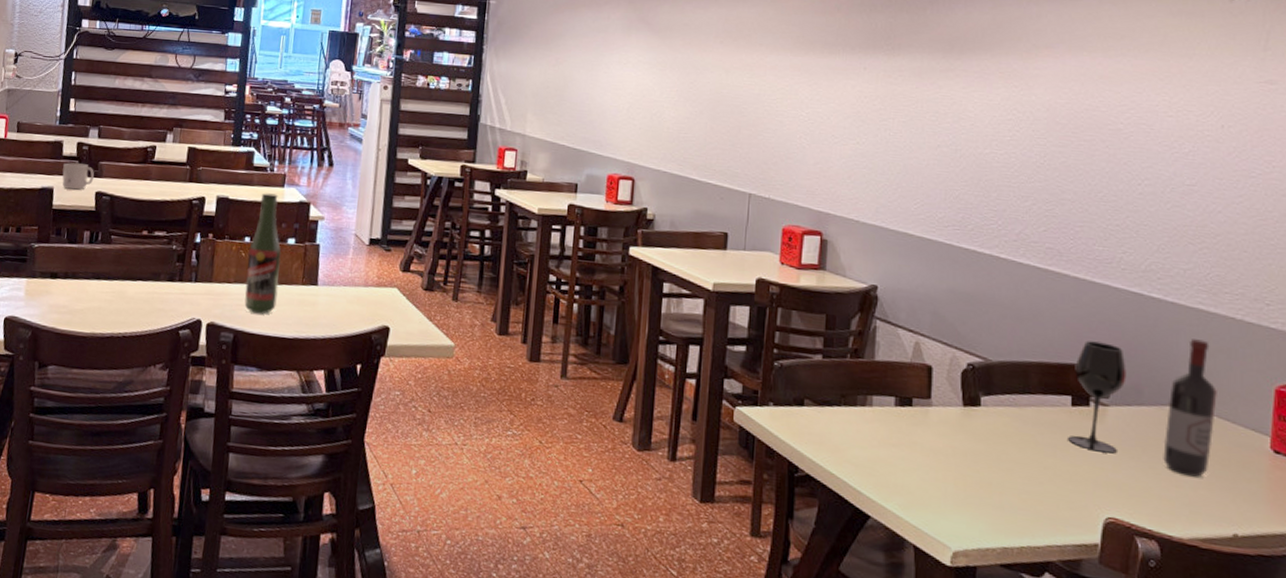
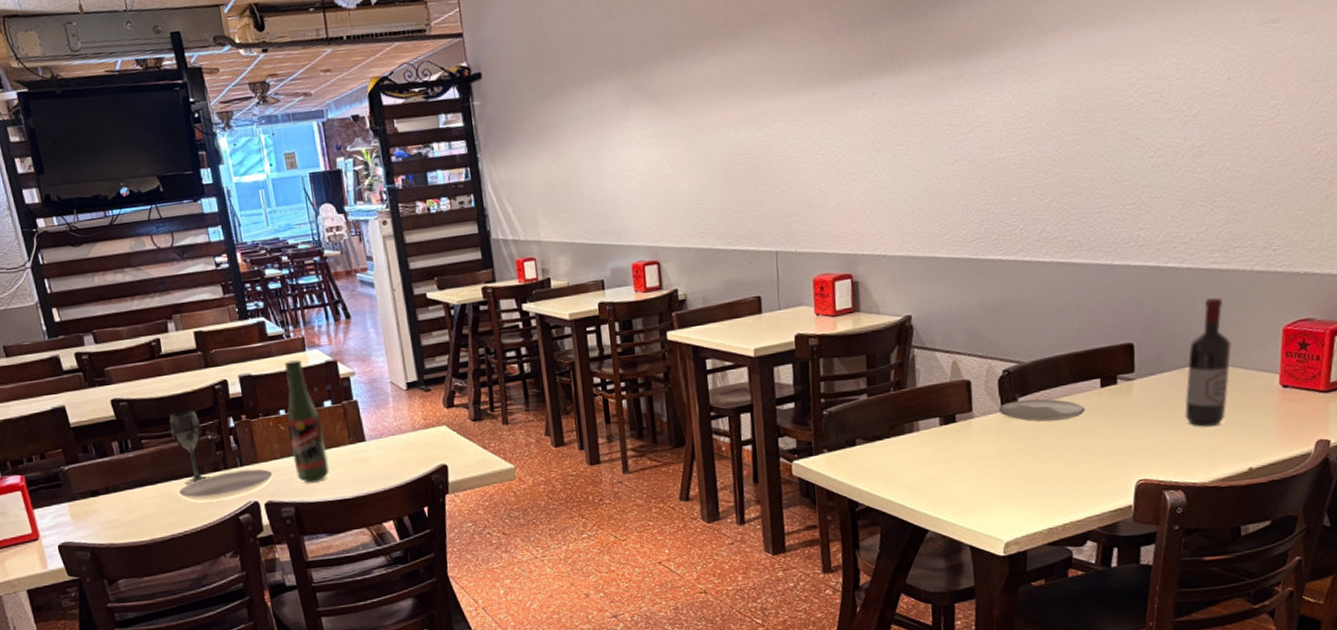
mug: present [62,162,95,190] -> none [66,374,105,404]
plate: none [131,284,223,310] -> present [179,469,273,501]
wine glass: none [138,217,170,289] -> present [169,410,211,486]
plate: none [959,398,1054,432] -> present [998,399,1086,422]
wineglass: present [1068,340,1126,454] -> none [1100,321,1149,424]

